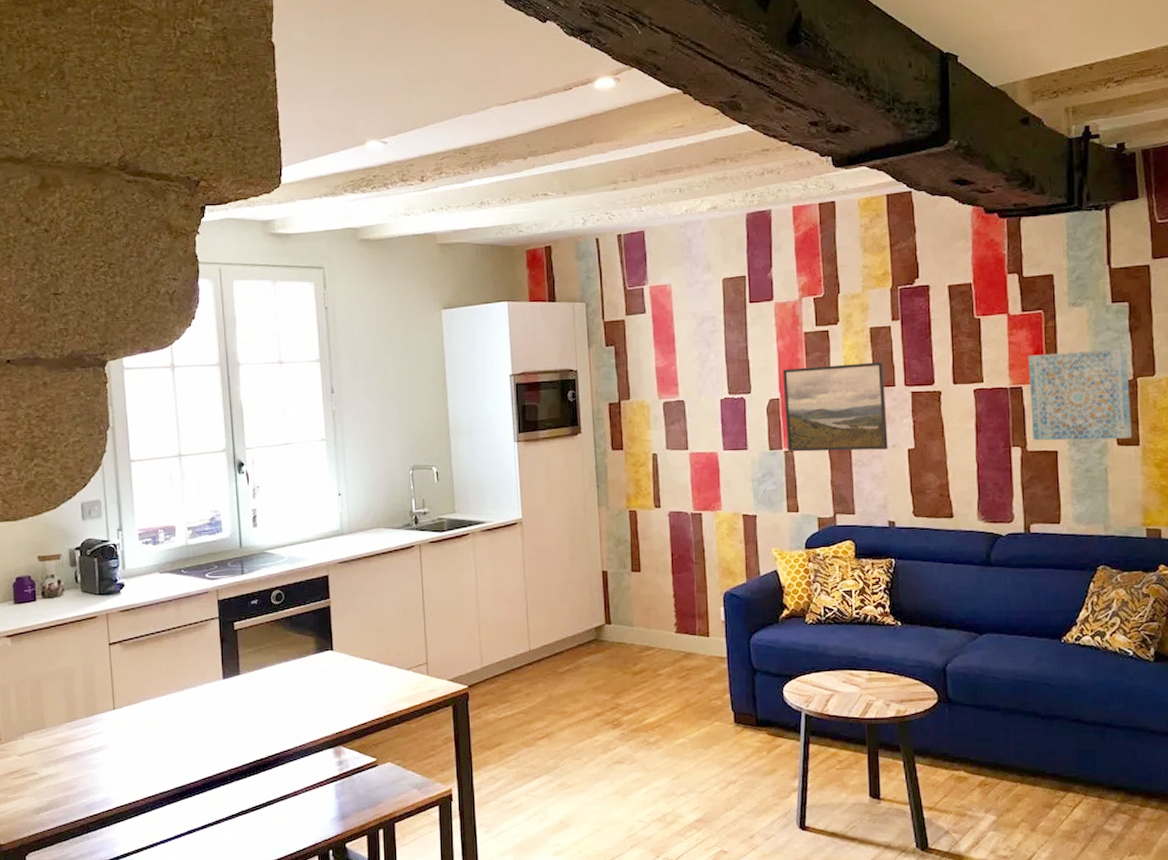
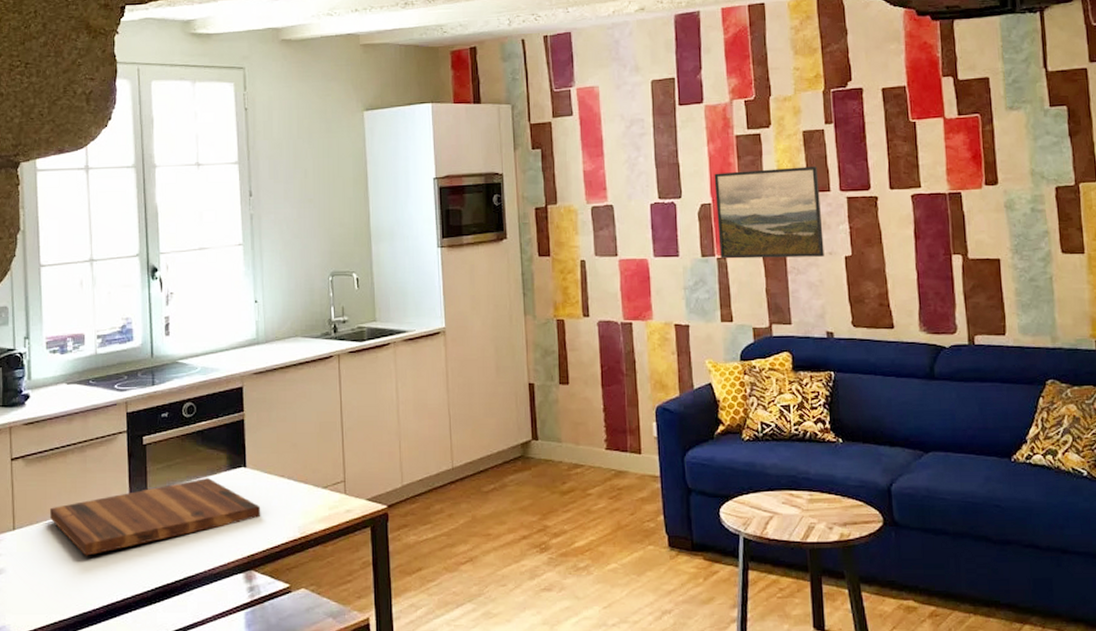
cutting board: none [148,661,348,733] -> present [50,478,261,556]
wall art: present [1028,348,1132,441] -> none [966,153,1076,249]

